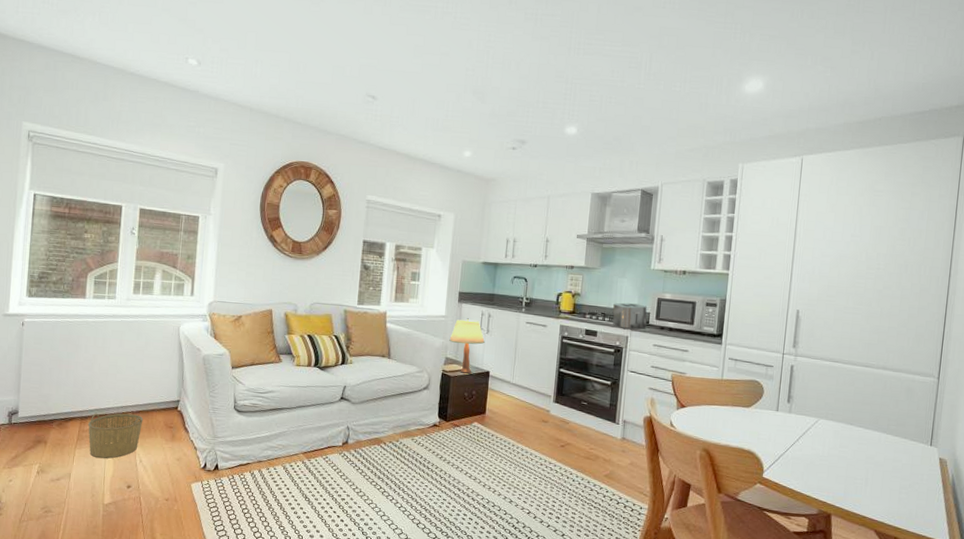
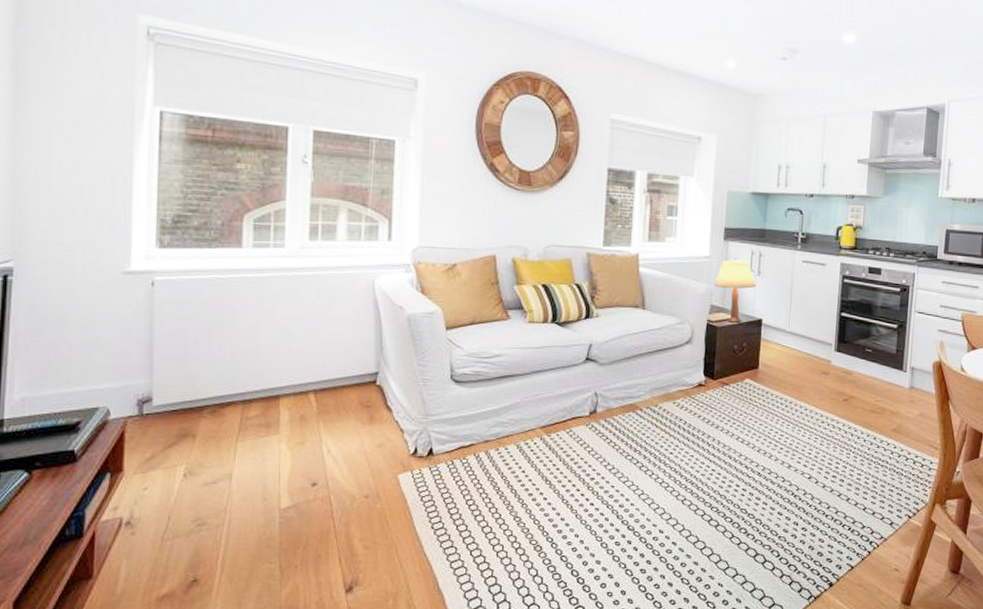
basket: present [88,413,143,459] -> none [254,393,330,451]
toaster: present [612,302,647,330] -> none [897,235,935,266]

